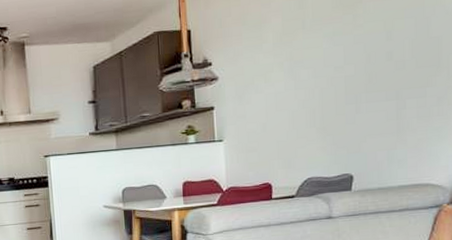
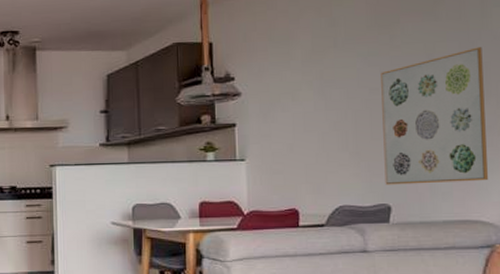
wall art: none [345,22,438,156] -> present [381,47,488,185]

